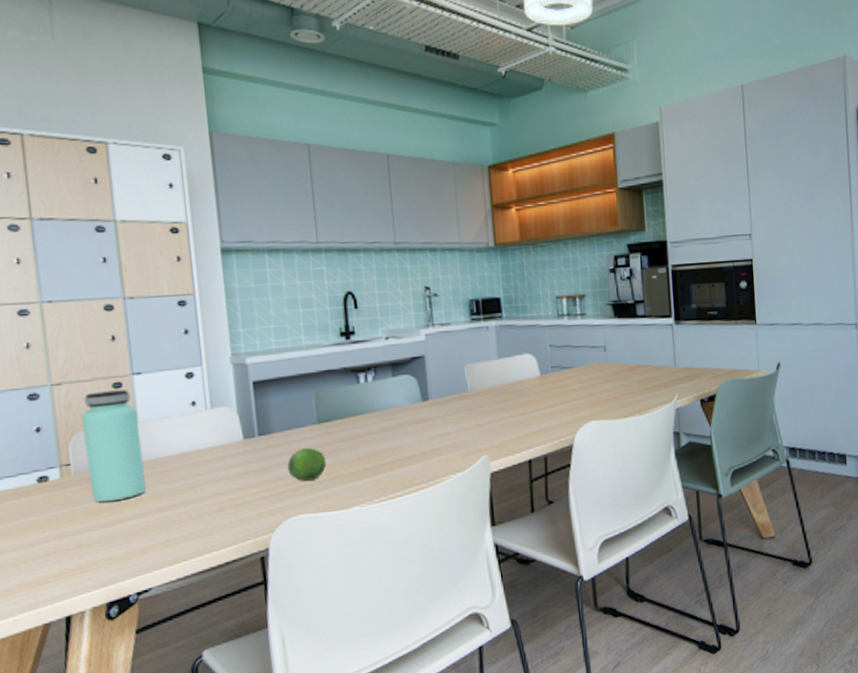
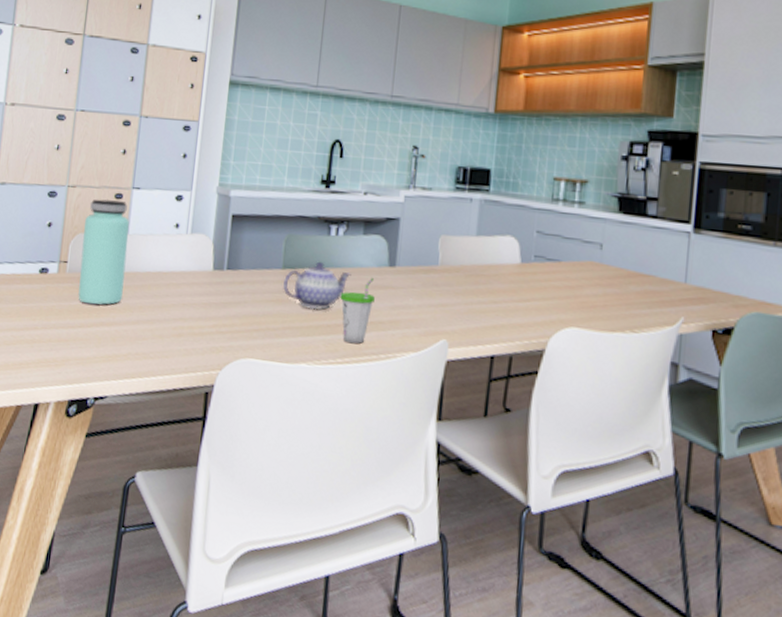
fruit: present [287,447,327,481] -> none [246,290,284,326]
teapot: none [321,409,388,456] -> present [283,261,351,310]
cup: none [380,414,415,479] -> present [340,277,375,344]

